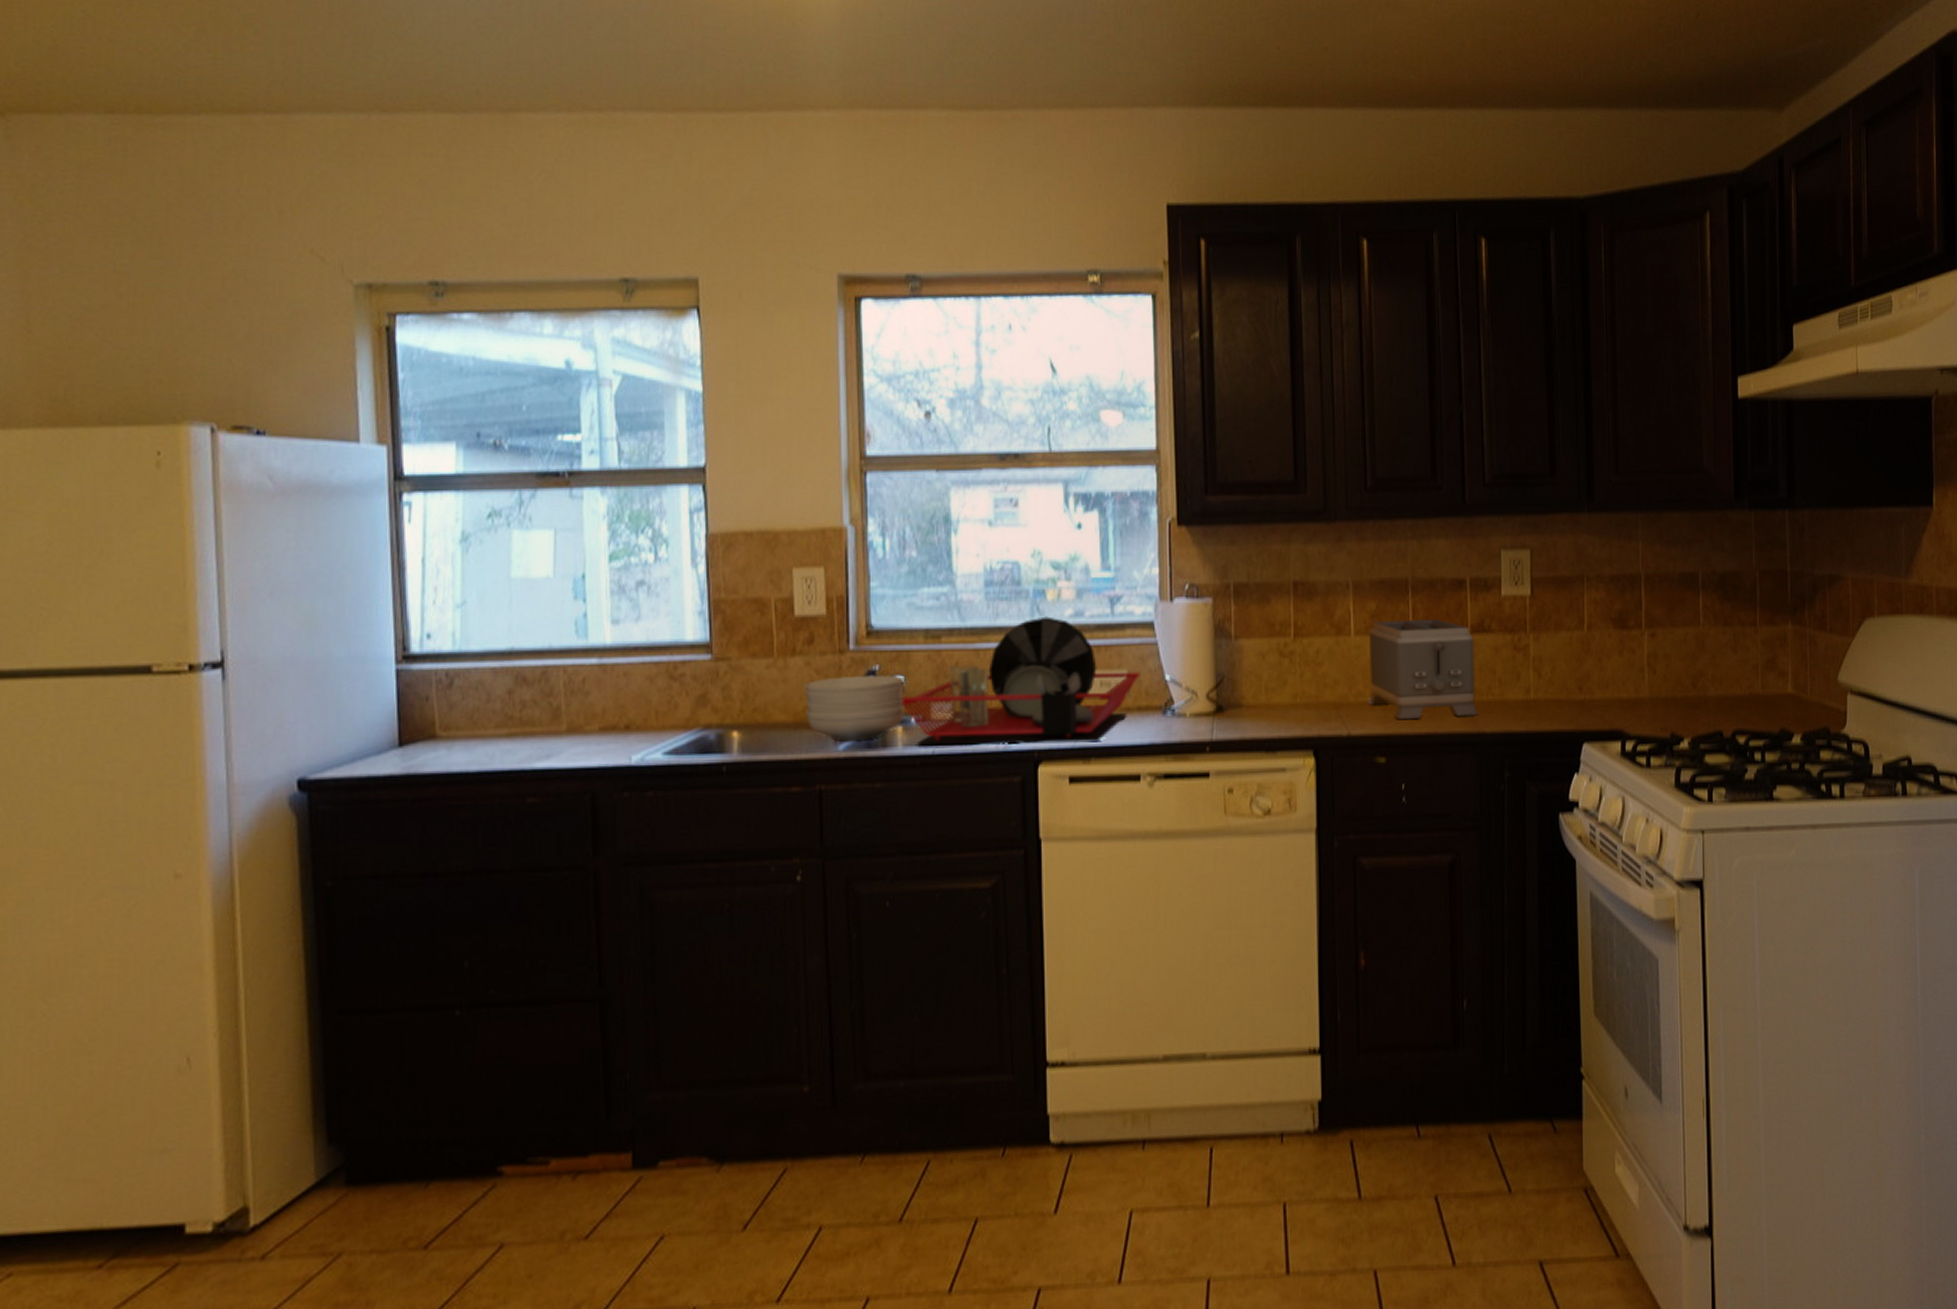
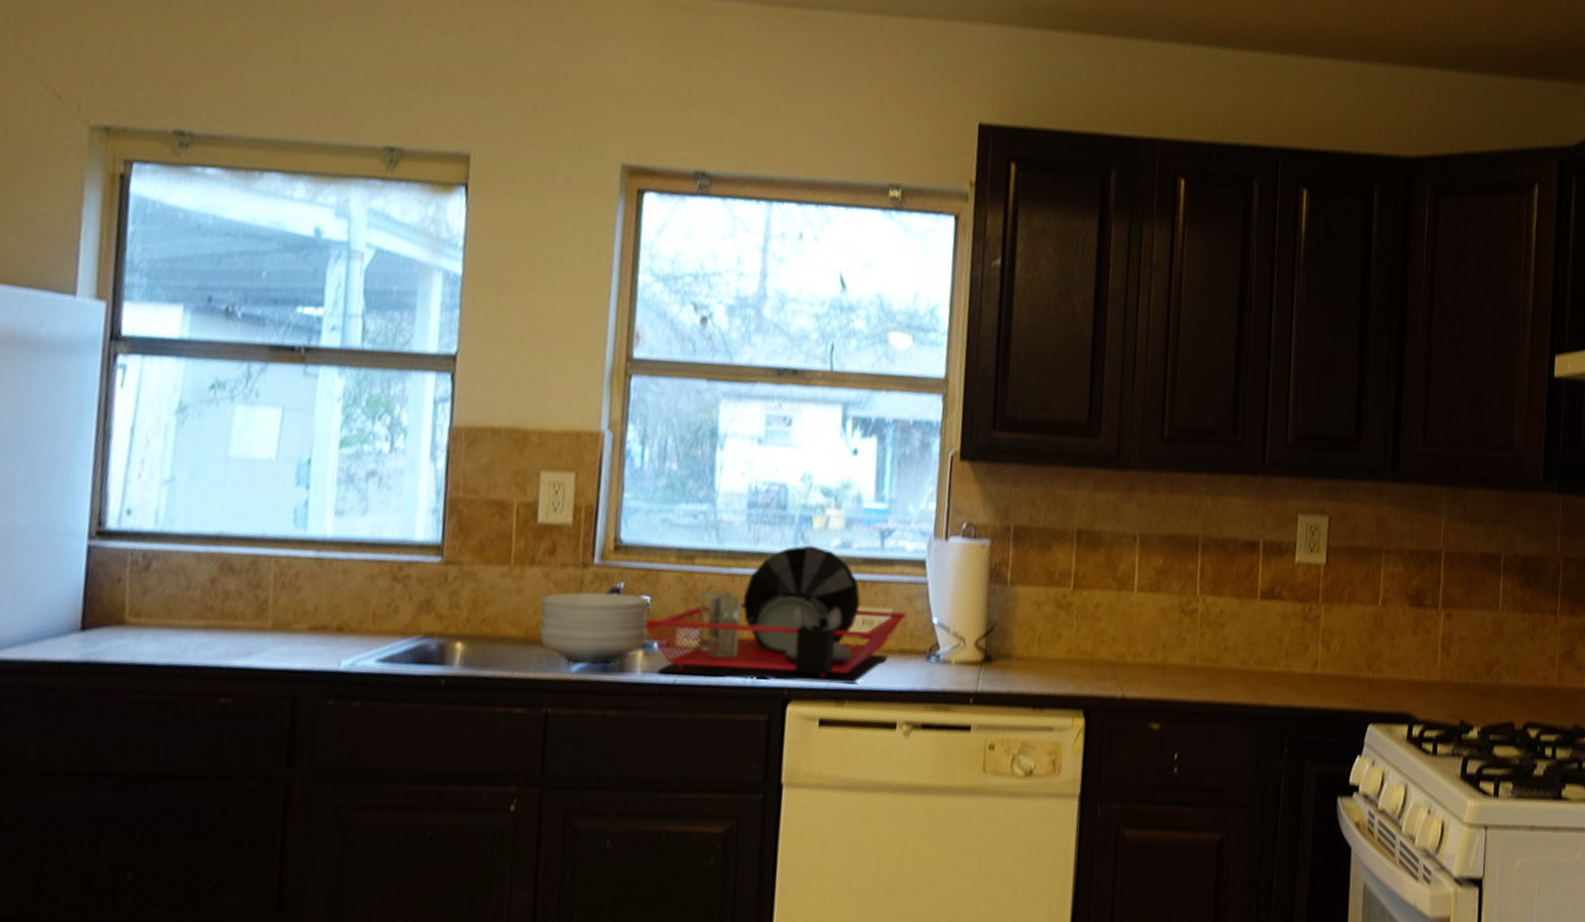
toaster: present [1368,619,1480,720] -> none [1145,578,1263,687]

